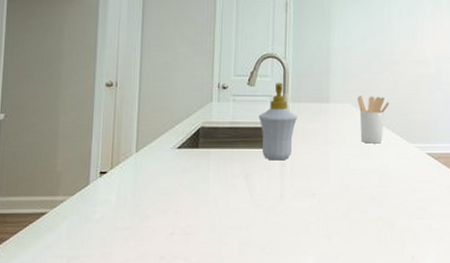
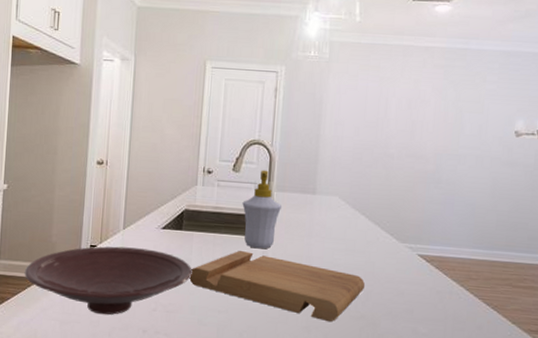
bowl: none [25,171,211,246] -> present [24,246,192,315]
cutting board: none [208,164,381,227] -> present [189,251,366,322]
utensil holder: present [357,96,389,144] -> none [345,189,380,241]

